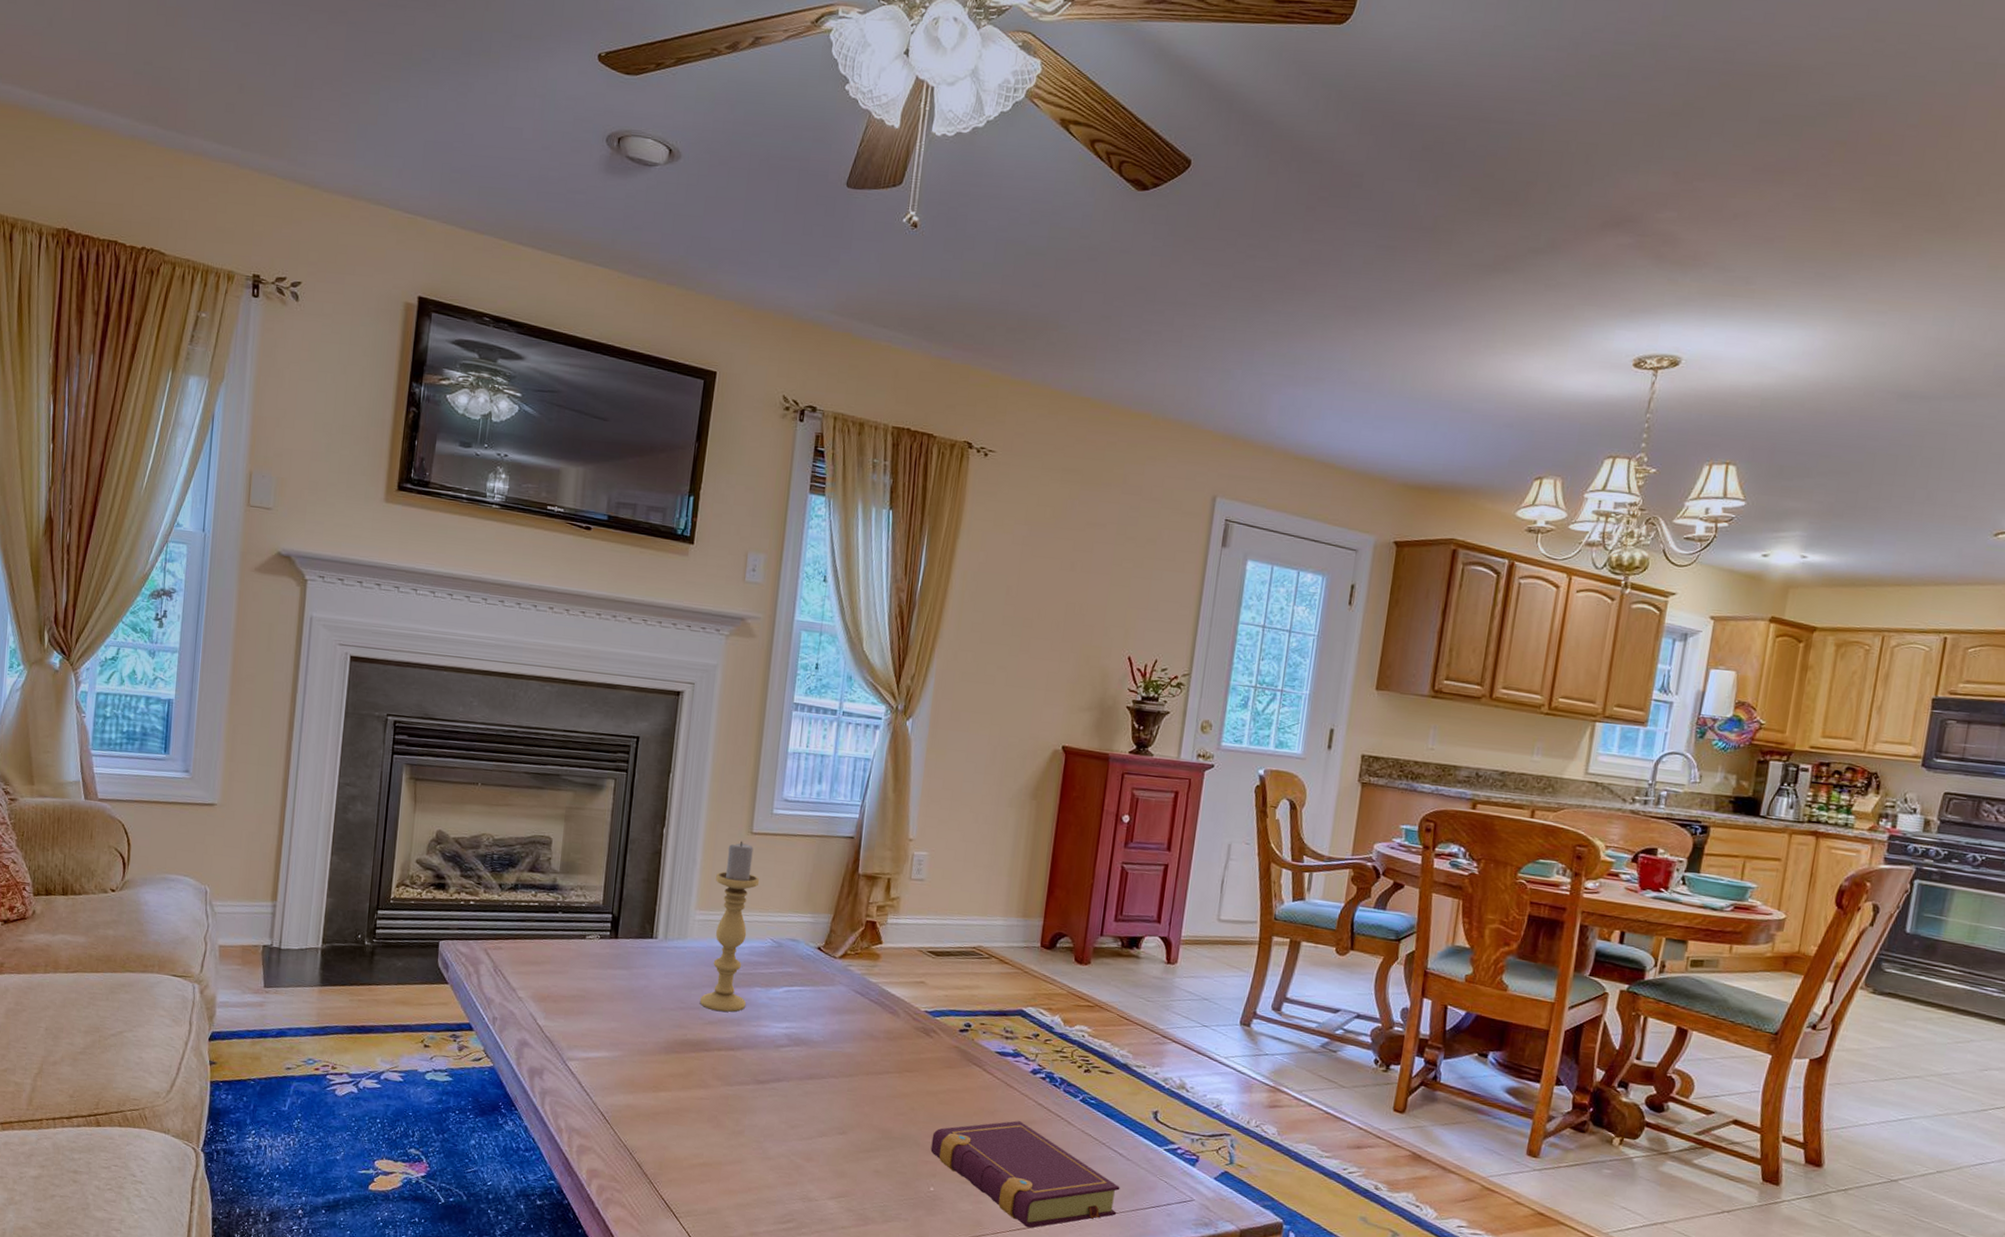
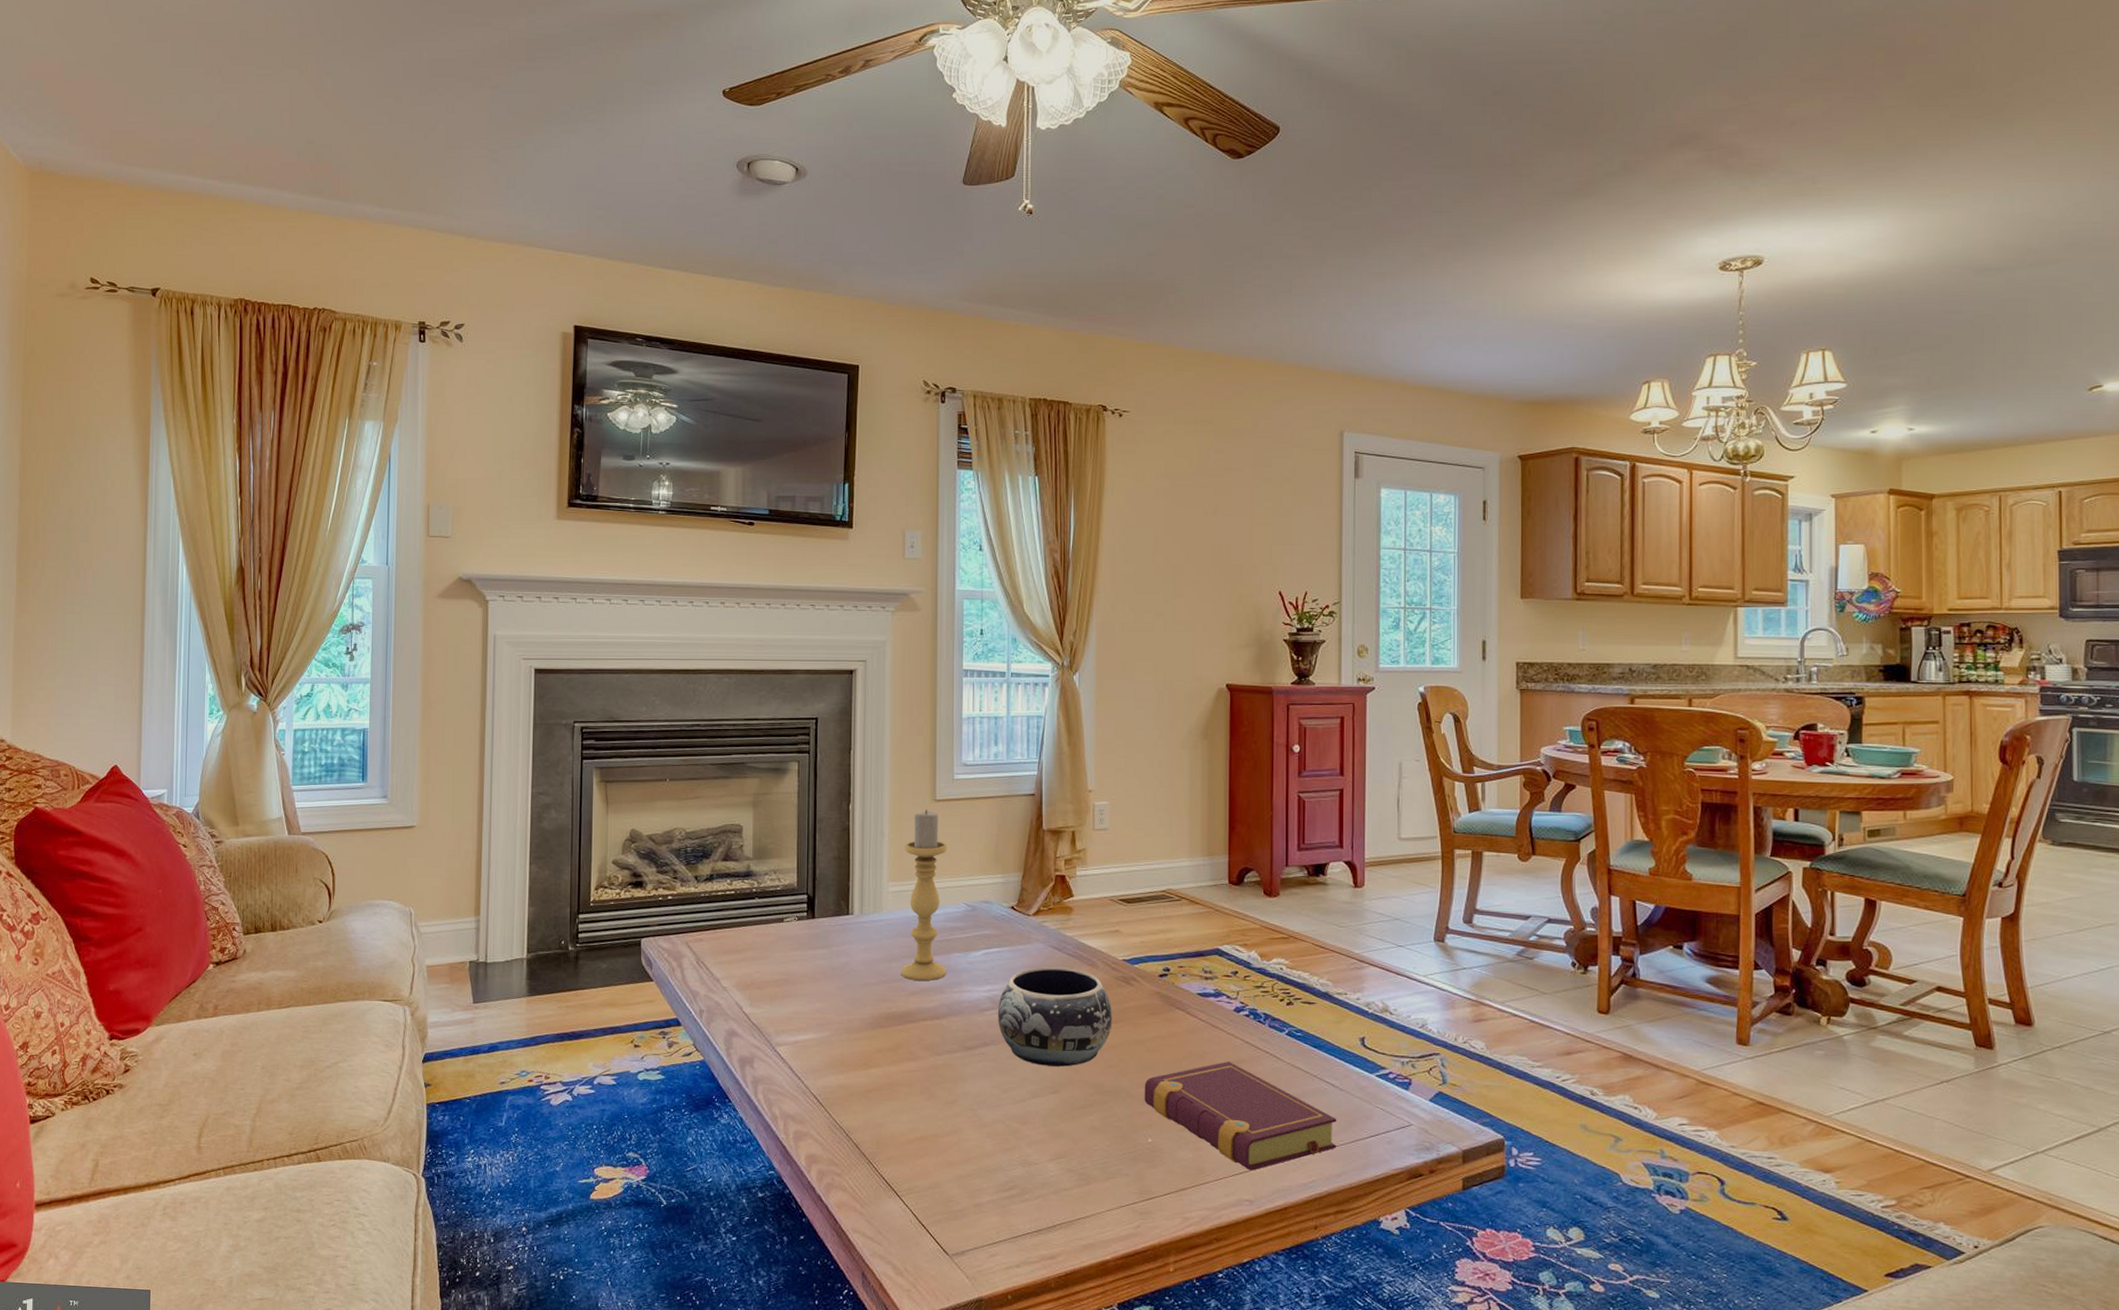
decorative bowl: none [792,1009,909,1110] -> present [997,967,1112,1067]

